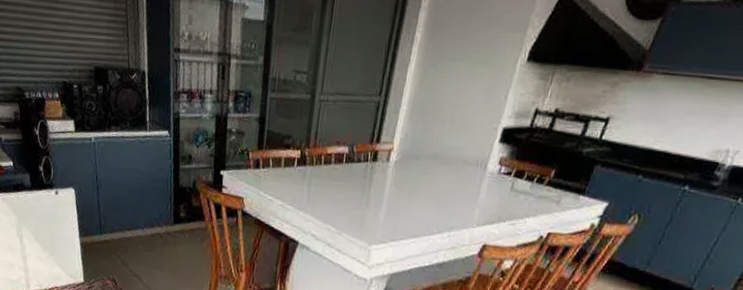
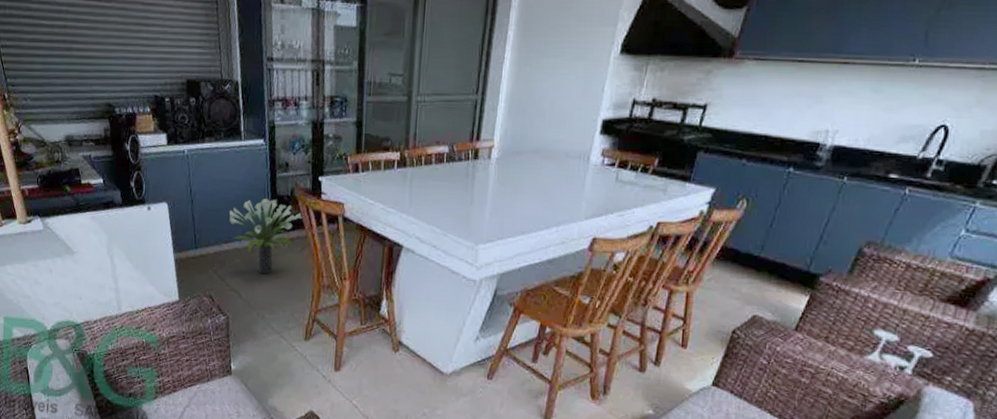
potted plant: none [133,188,205,263] -> present [229,198,304,275]

